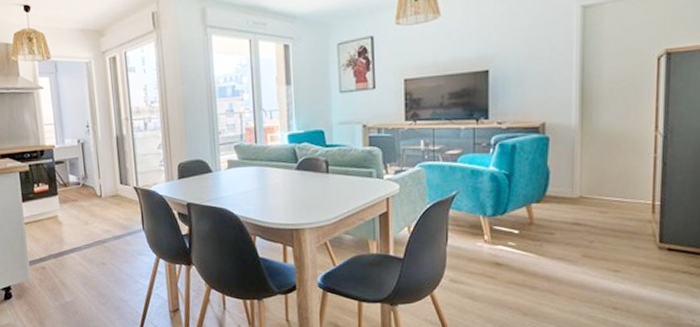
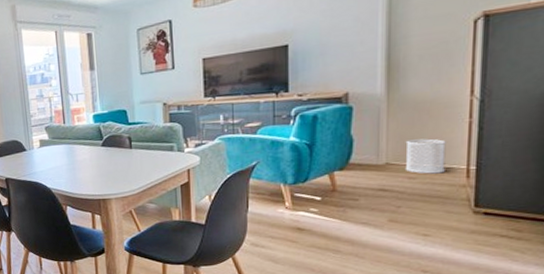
wastebasket: none [597,172,634,209] -> present [405,138,446,174]

